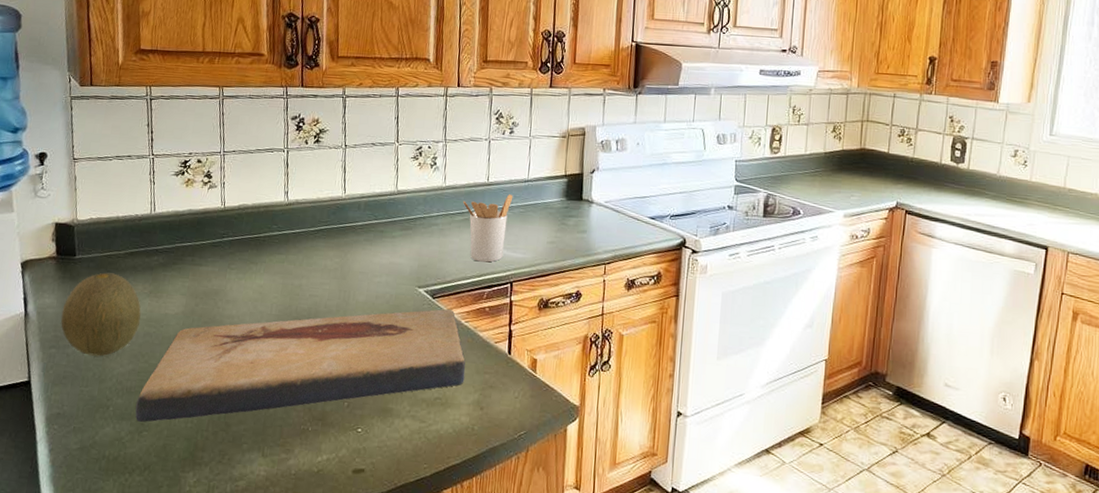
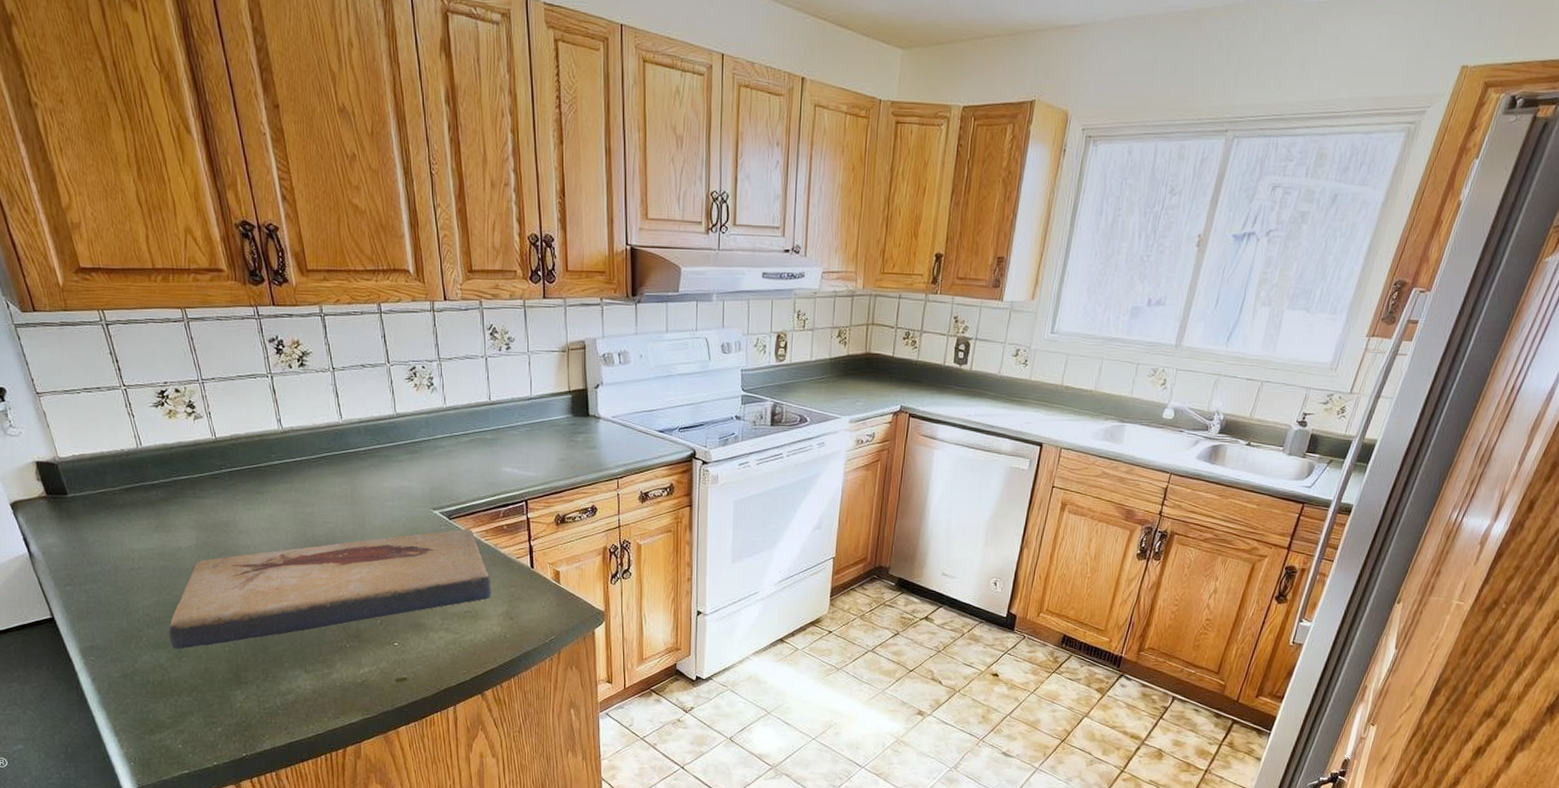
fruit: present [61,272,141,356] -> none [68,510,153,591]
utensil holder: present [463,194,513,262] -> none [467,413,518,482]

